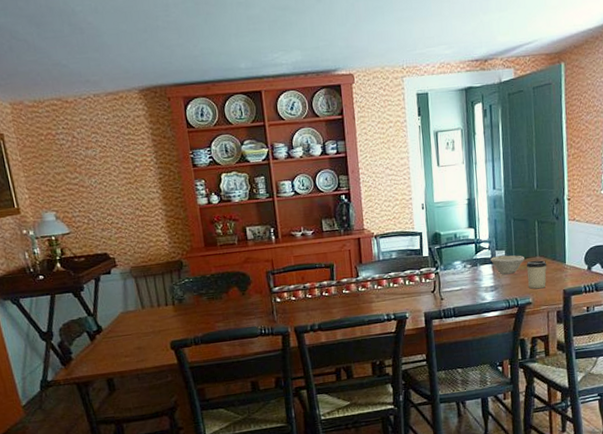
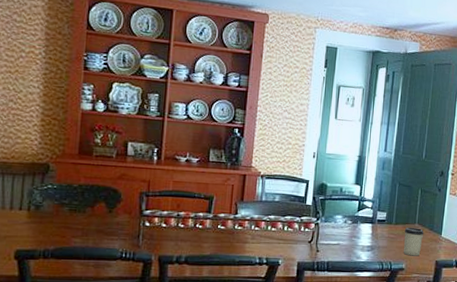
bowl: present [491,255,524,275] -> none [371,217,404,237]

